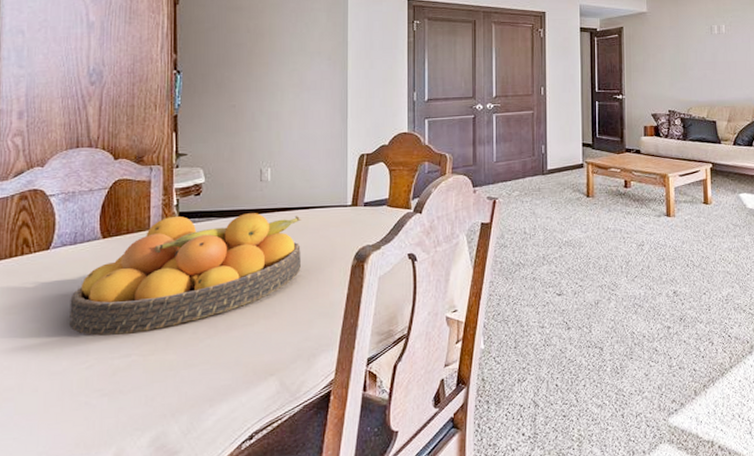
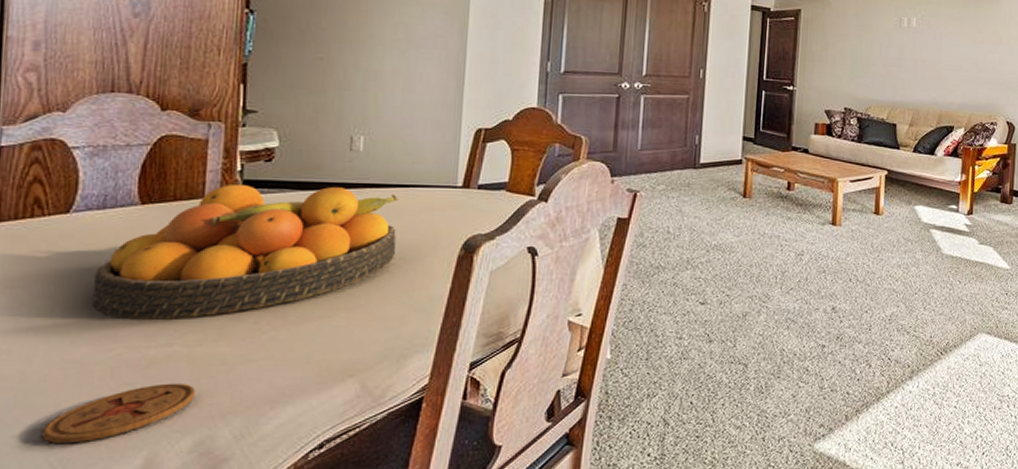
coaster: none [35,387,151,444] -> present [41,383,196,444]

